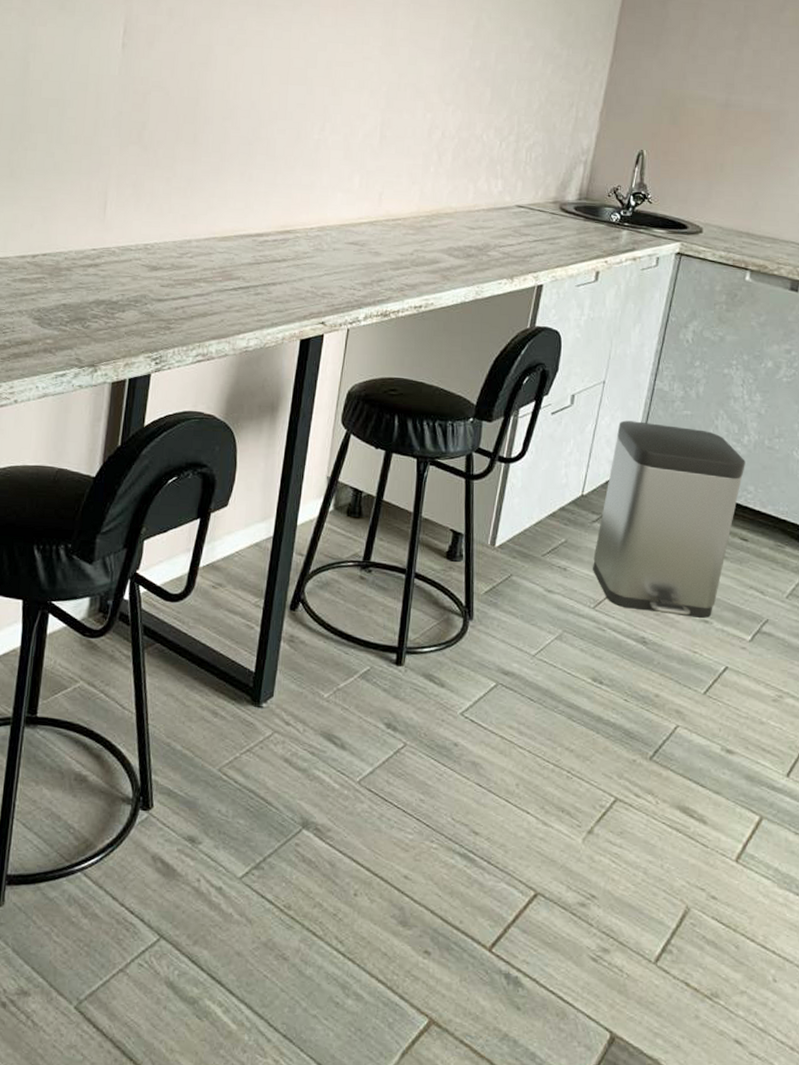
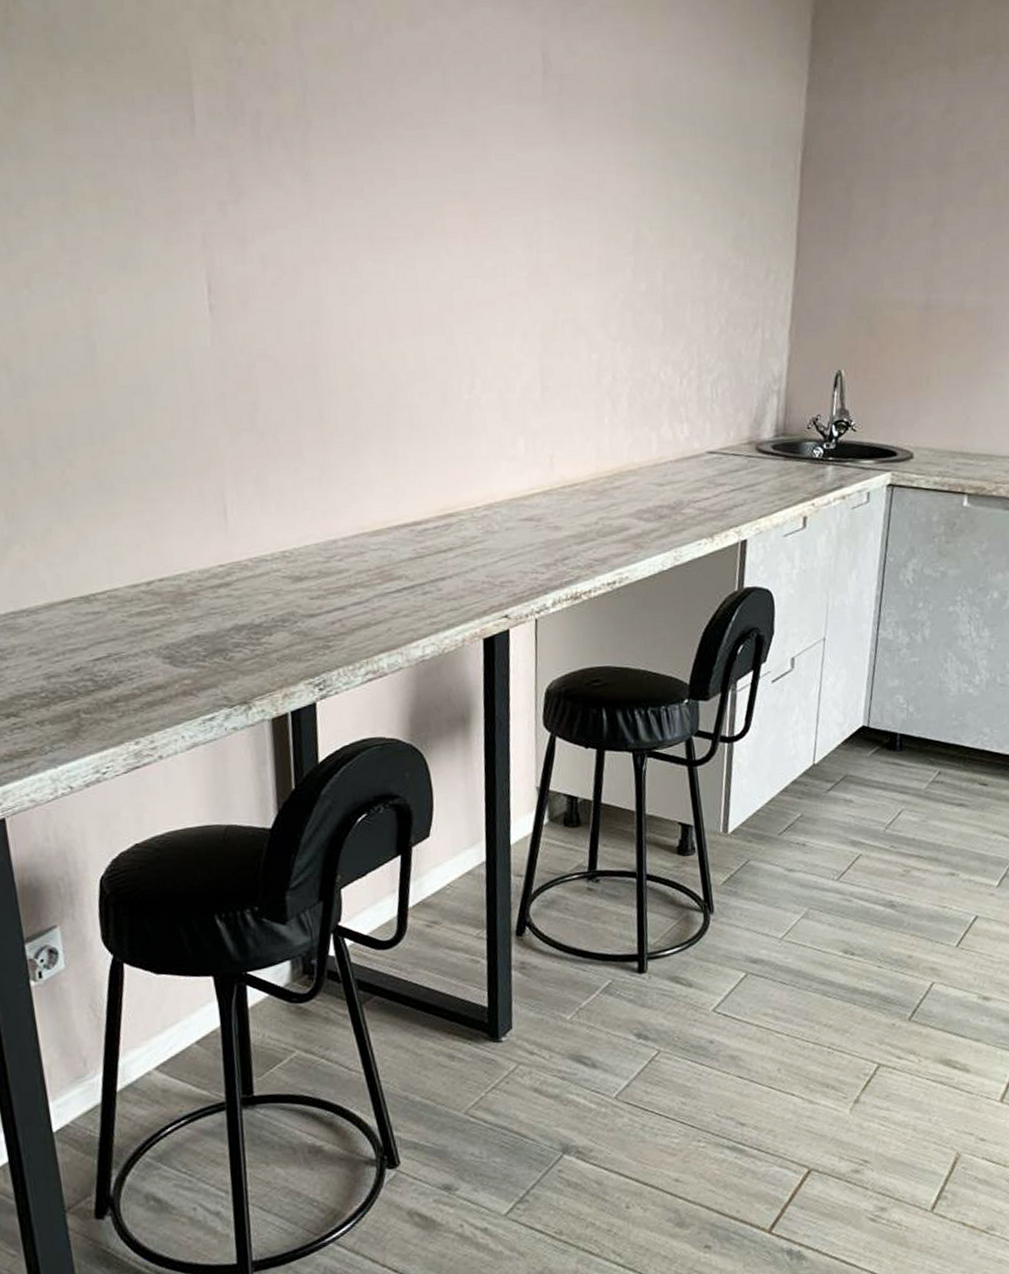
pedal bin: present [593,420,745,618] -> none [832,676,979,874]

